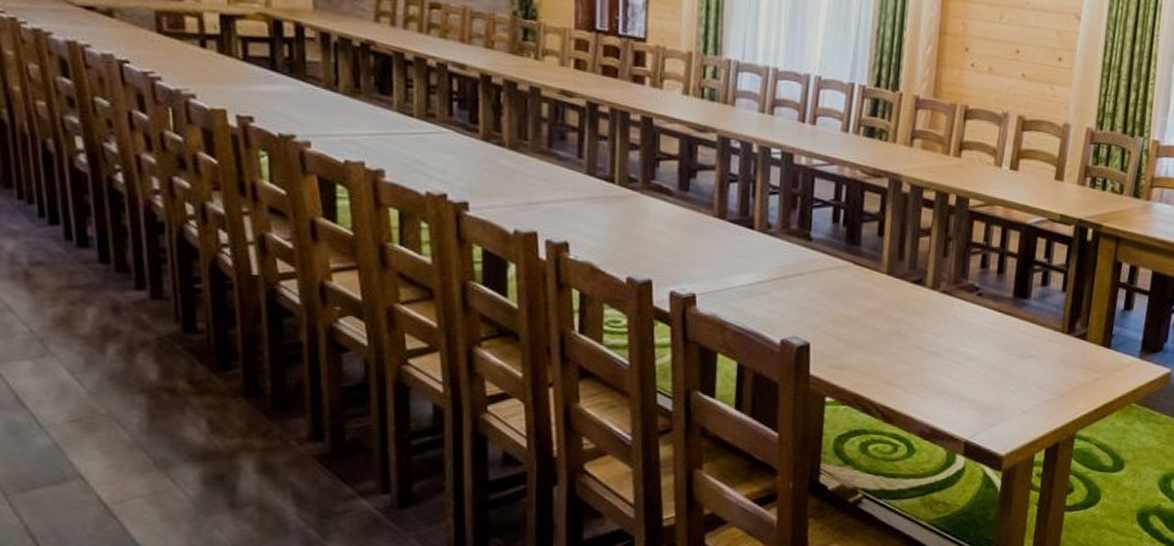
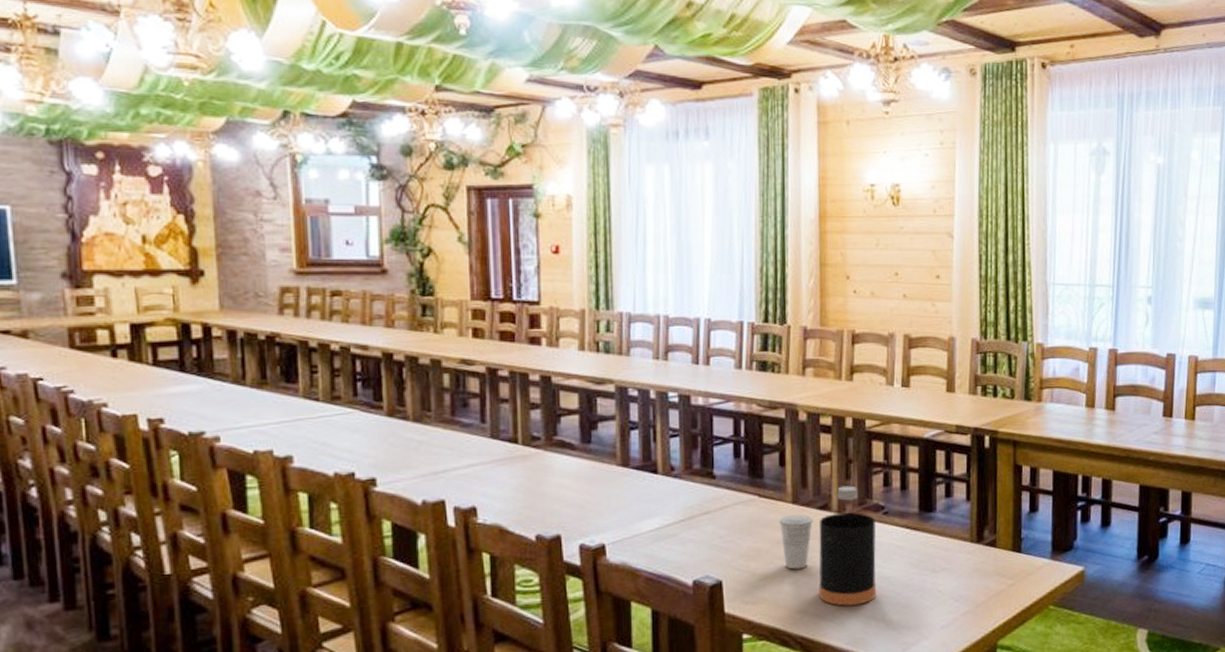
cup: none [872,286,907,340] -> present [779,514,814,570]
bottle: none [905,263,968,382] -> present [819,485,877,606]

